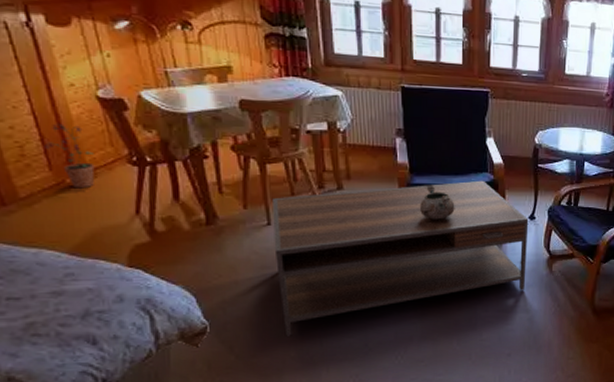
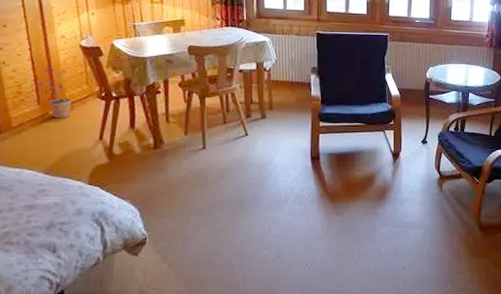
coffee table: present [273,180,529,336] -> none [207,110,422,247]
decorative bowl: present [420,185,455,220] -> none [329,114,359,144]

